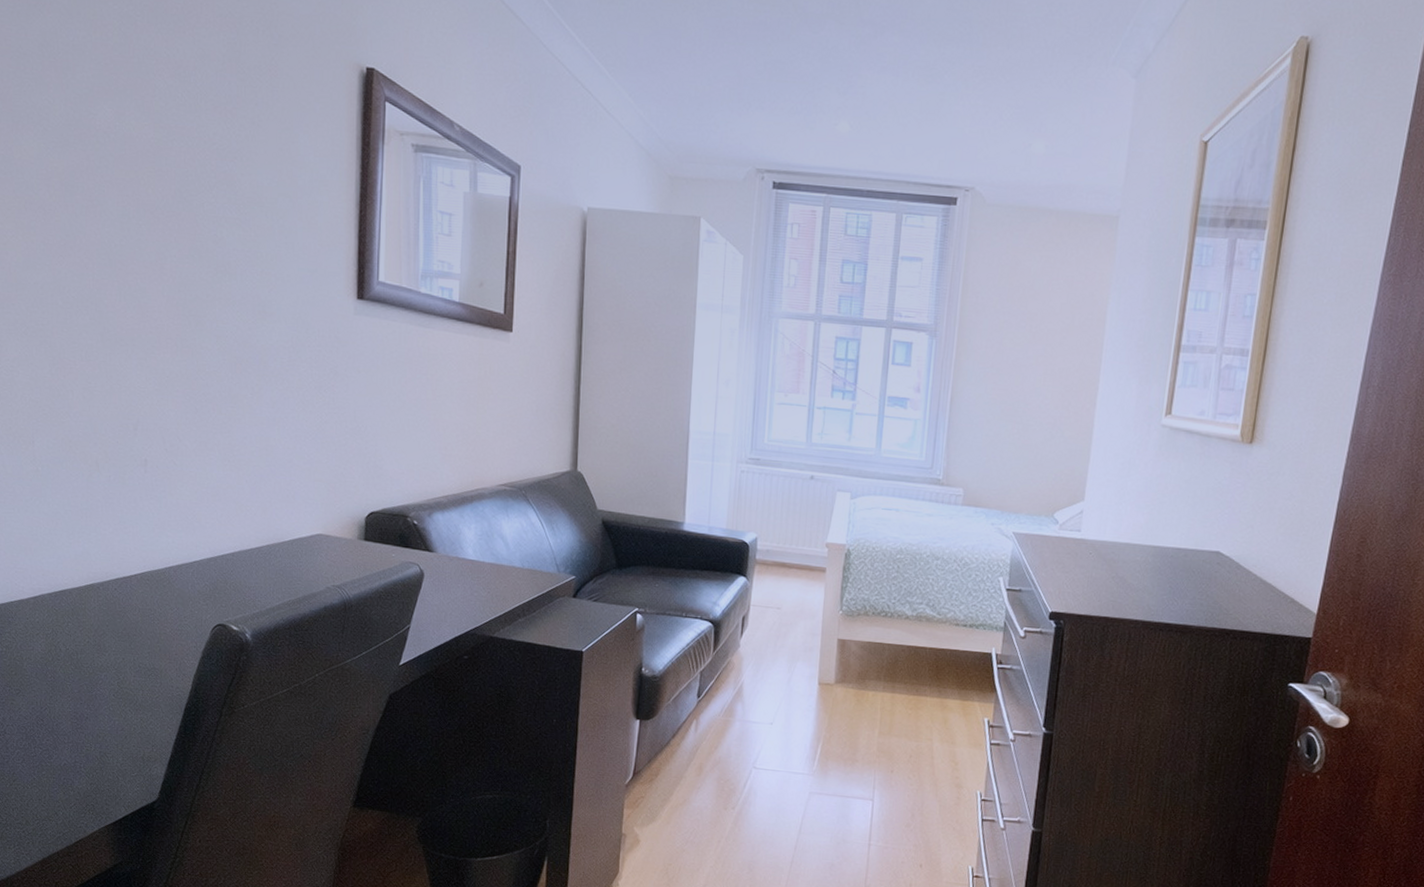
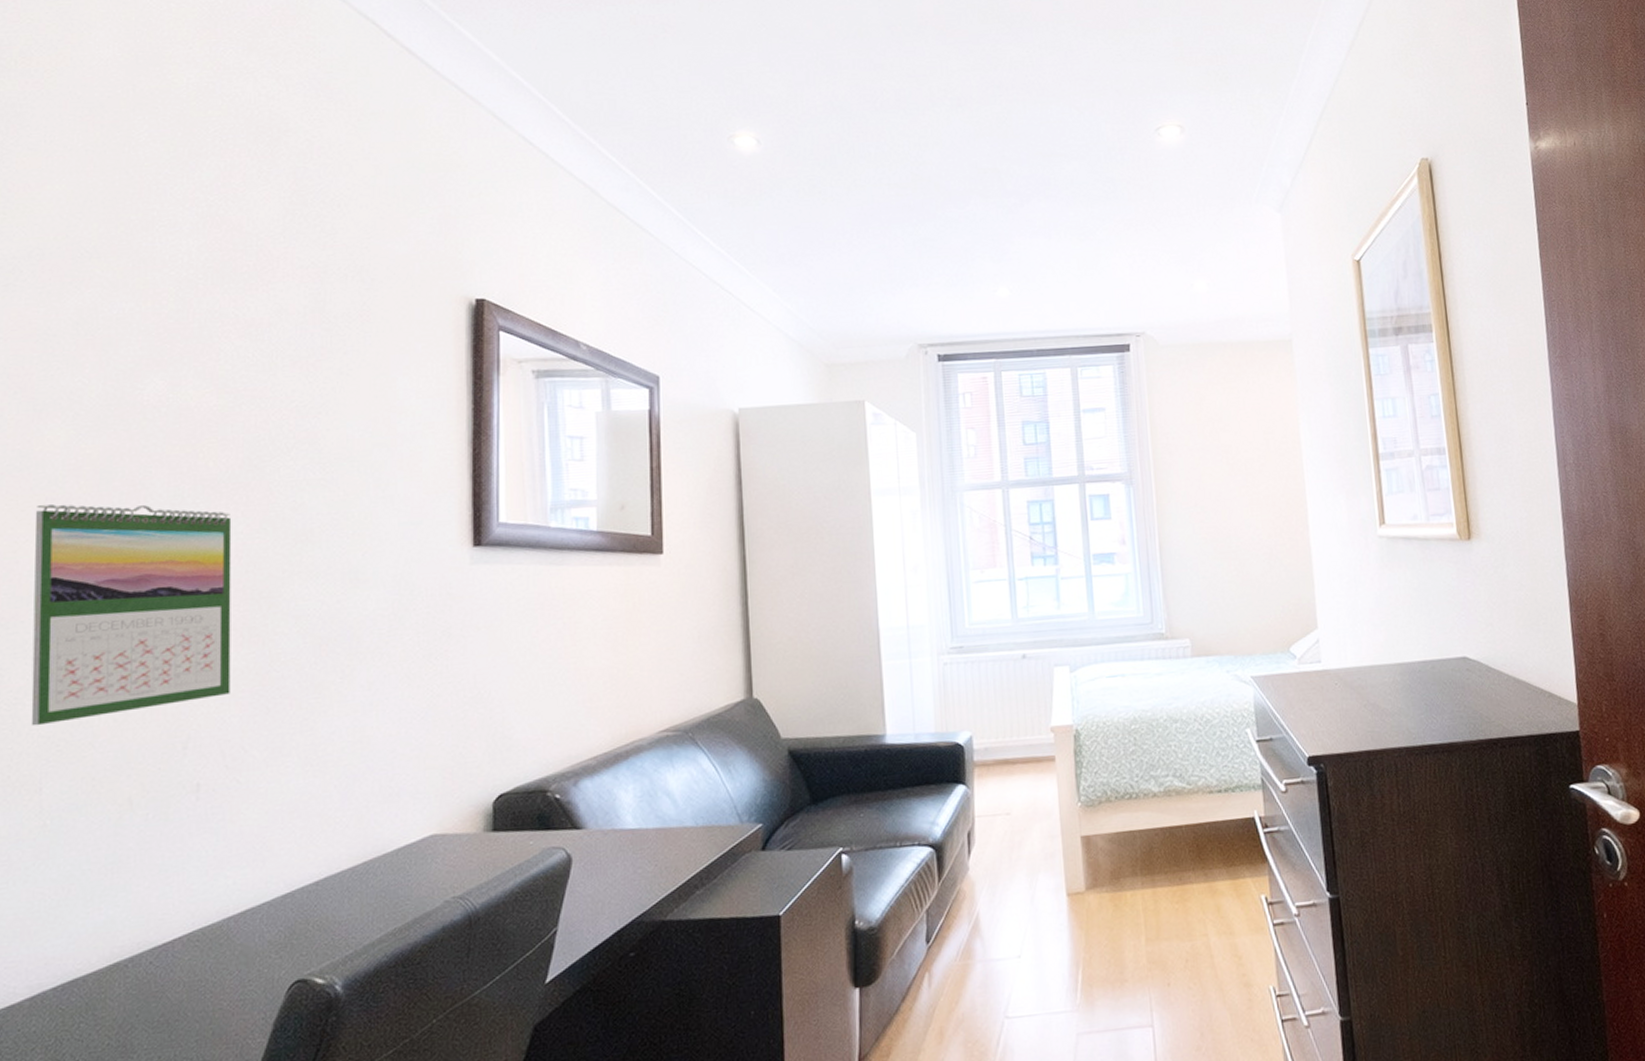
calendar: none [18,207,168,392] -> present [31,504,232,727]

